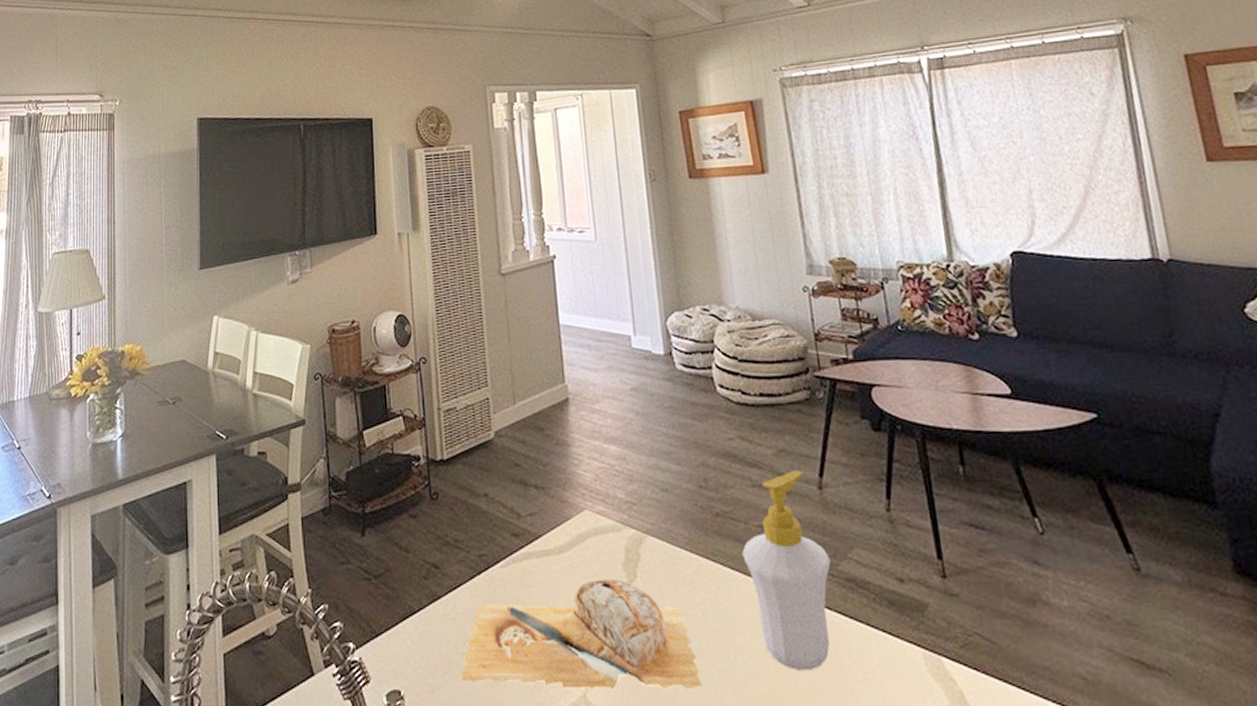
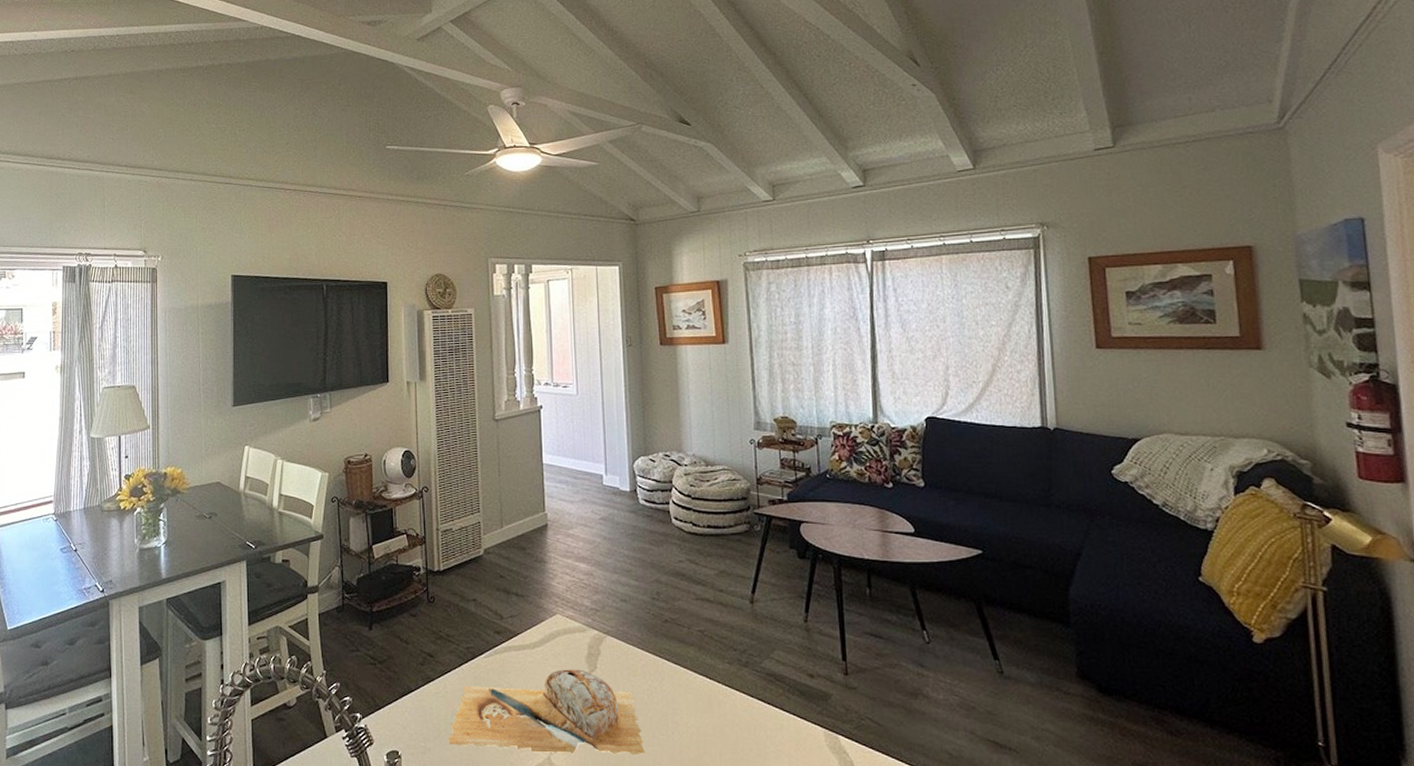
soap bottle: present [742,471,831,671] -> none [684,588,756,744]

